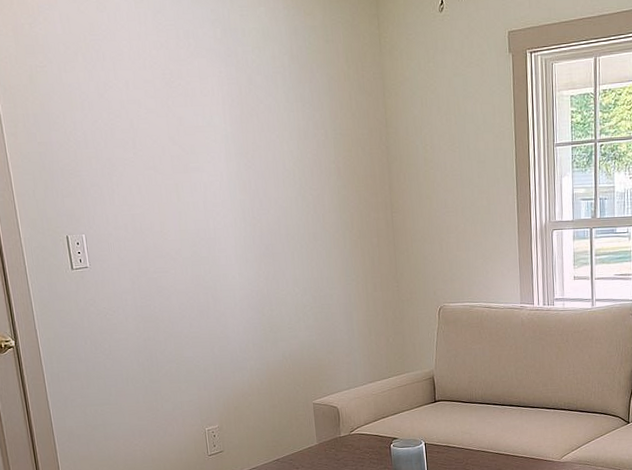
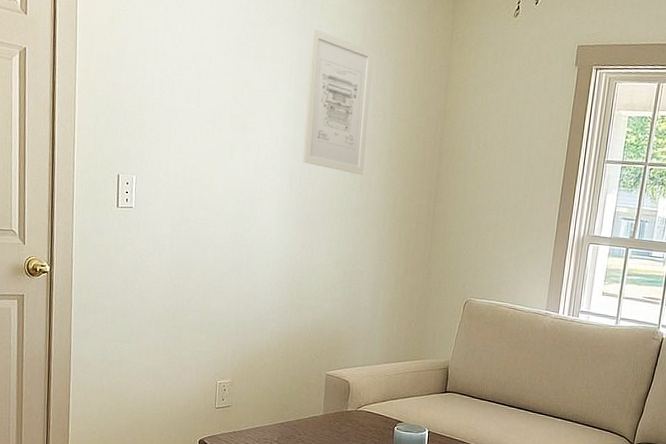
wall art: none [237,56,316,197] -> present [302,29,374,175]

